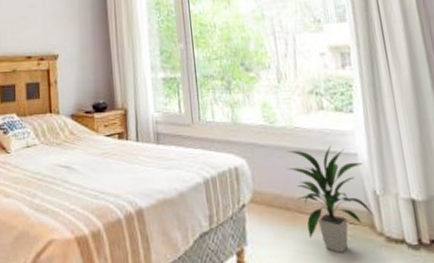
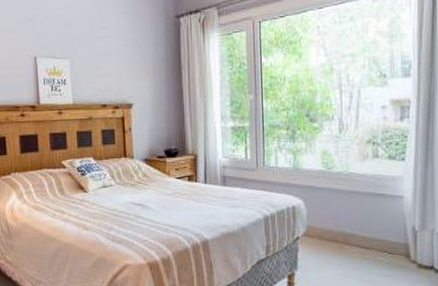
indoor plant: present [287,144,374,253] -> none [340,188,410,276]

